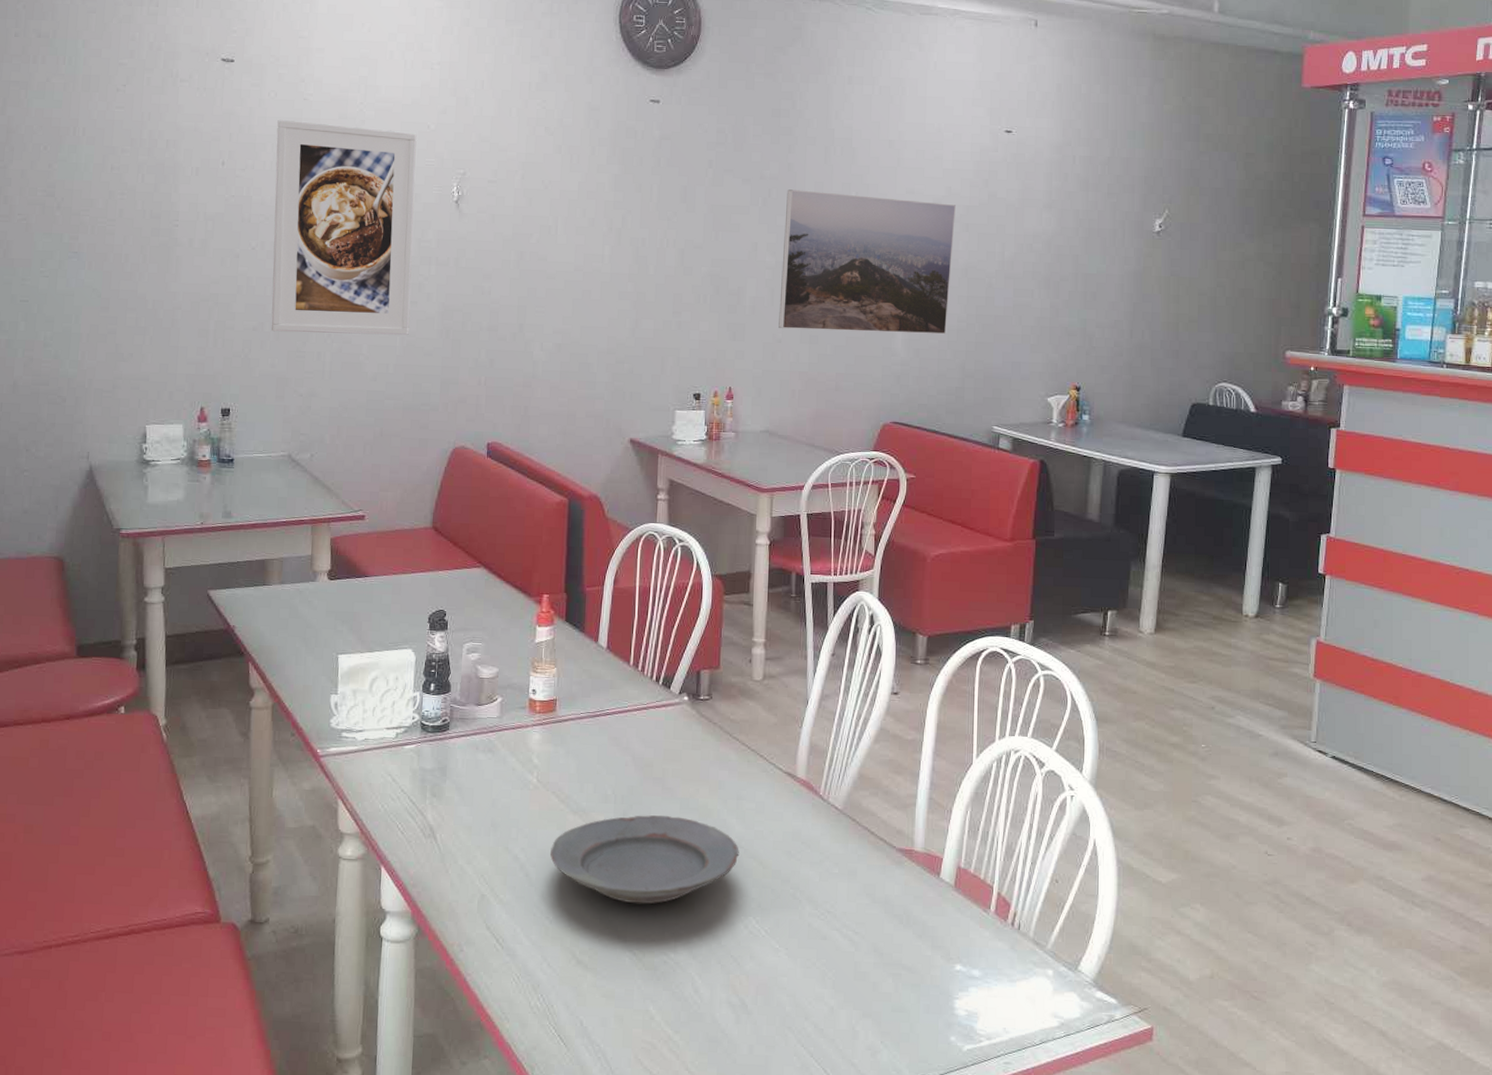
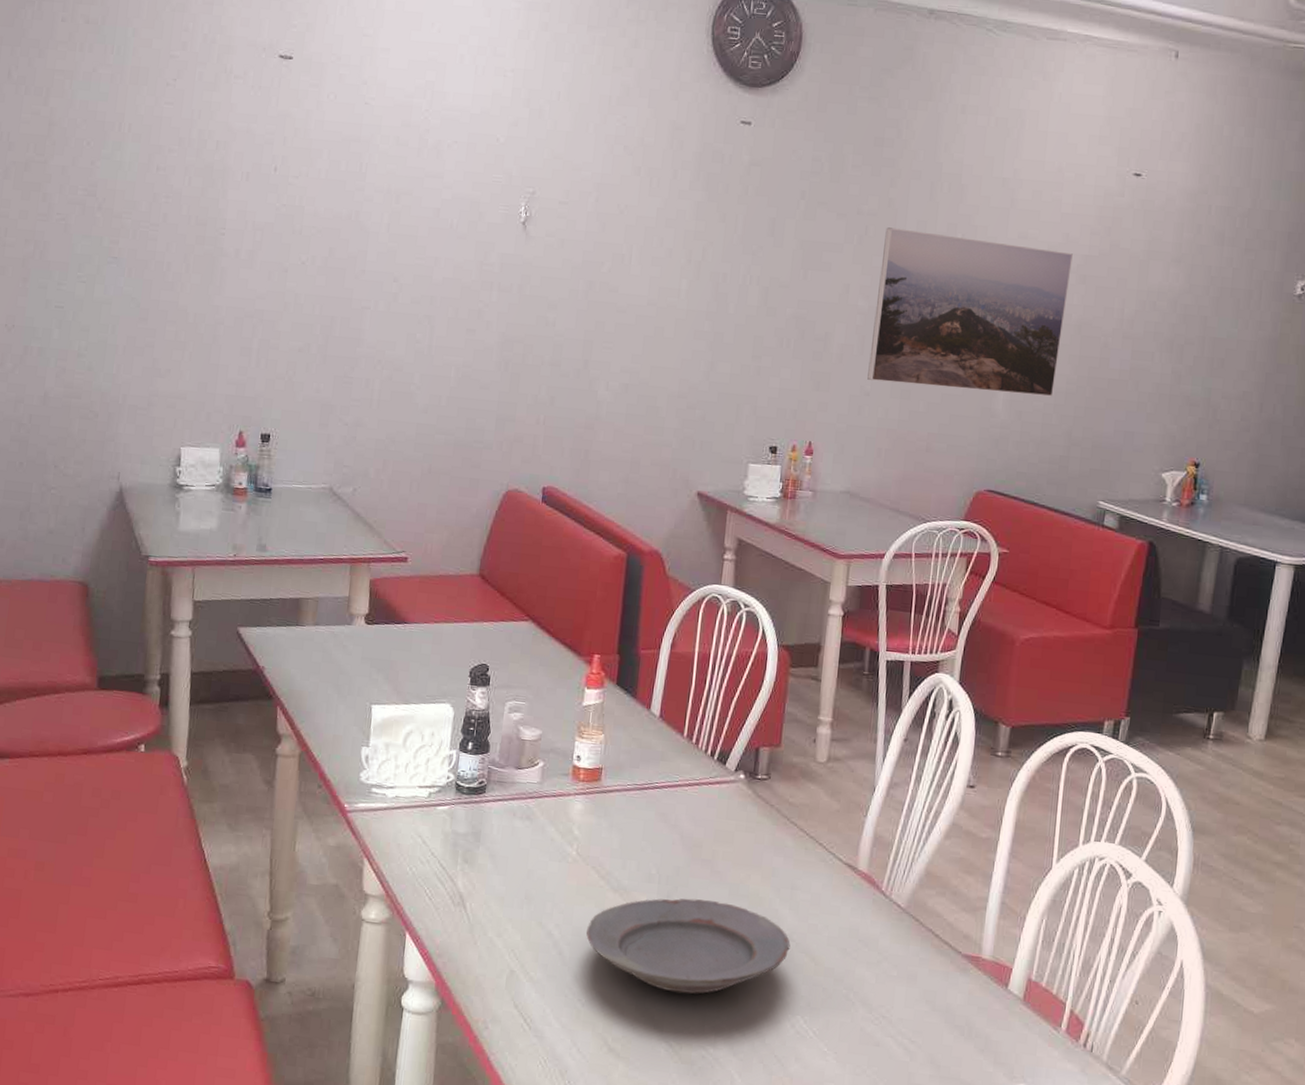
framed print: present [271,119,417,336] -> none [318,124,485,366]

